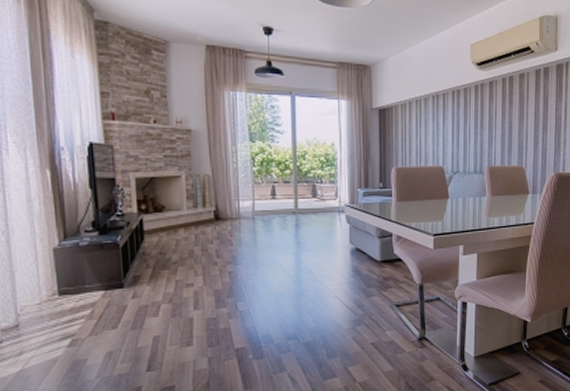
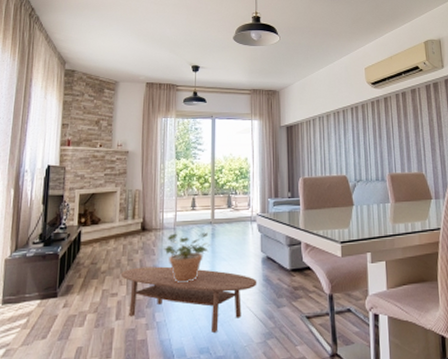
coffee table: none [196,257,346,320] -> present [121,266,257,332]
potted plant: none [242,223,297,273] -> present [164,232,213,282]

